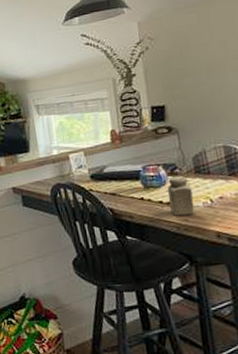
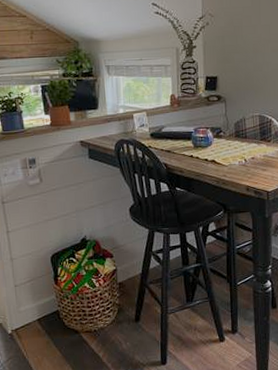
salt shaker: present [168,176,195,216] -> none [212,139,232,172]

